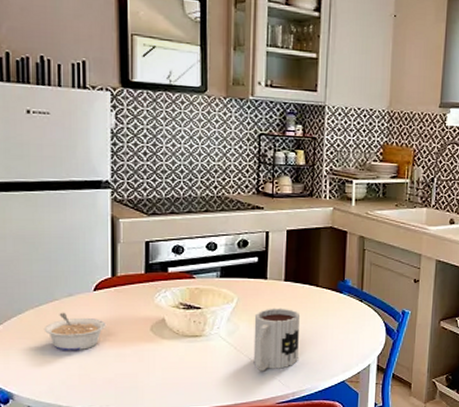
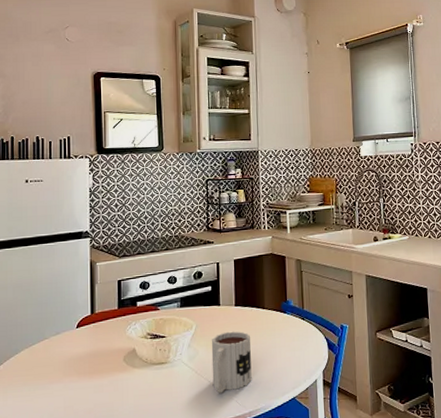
legume: present [43,312,106,351] -> none [36,349,87,386]

